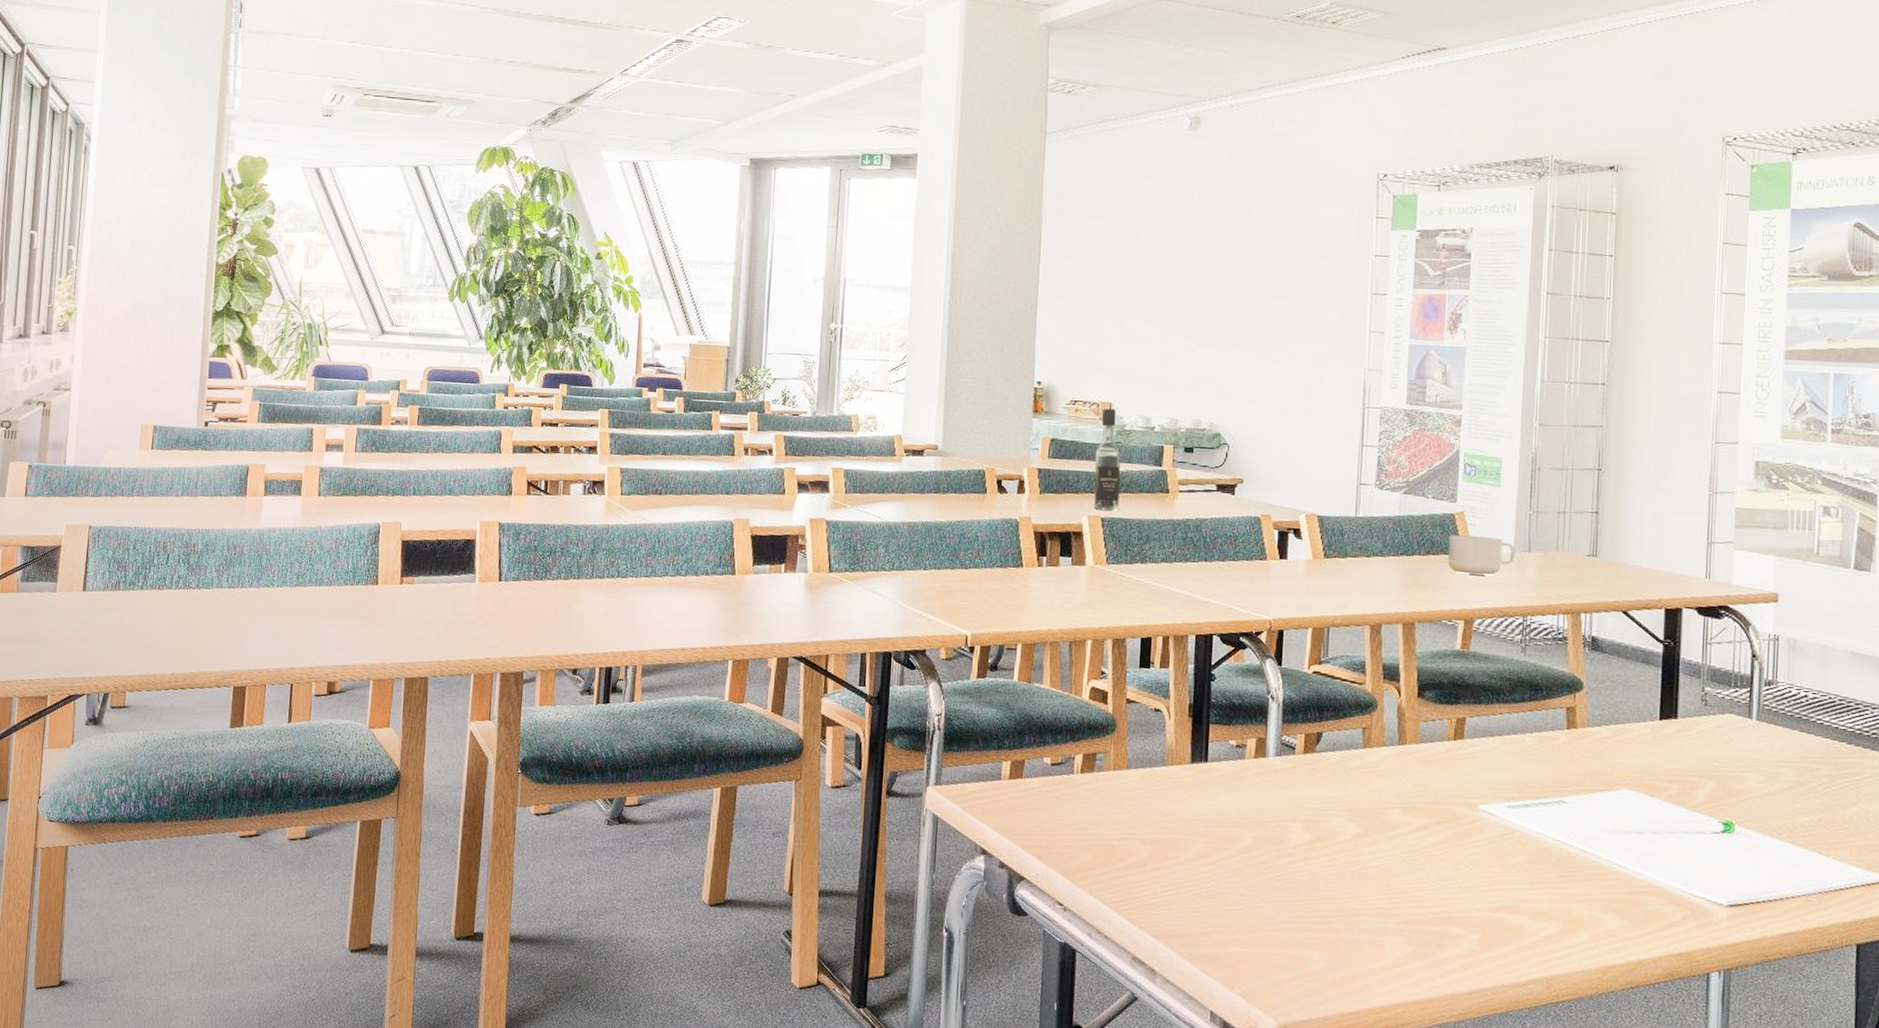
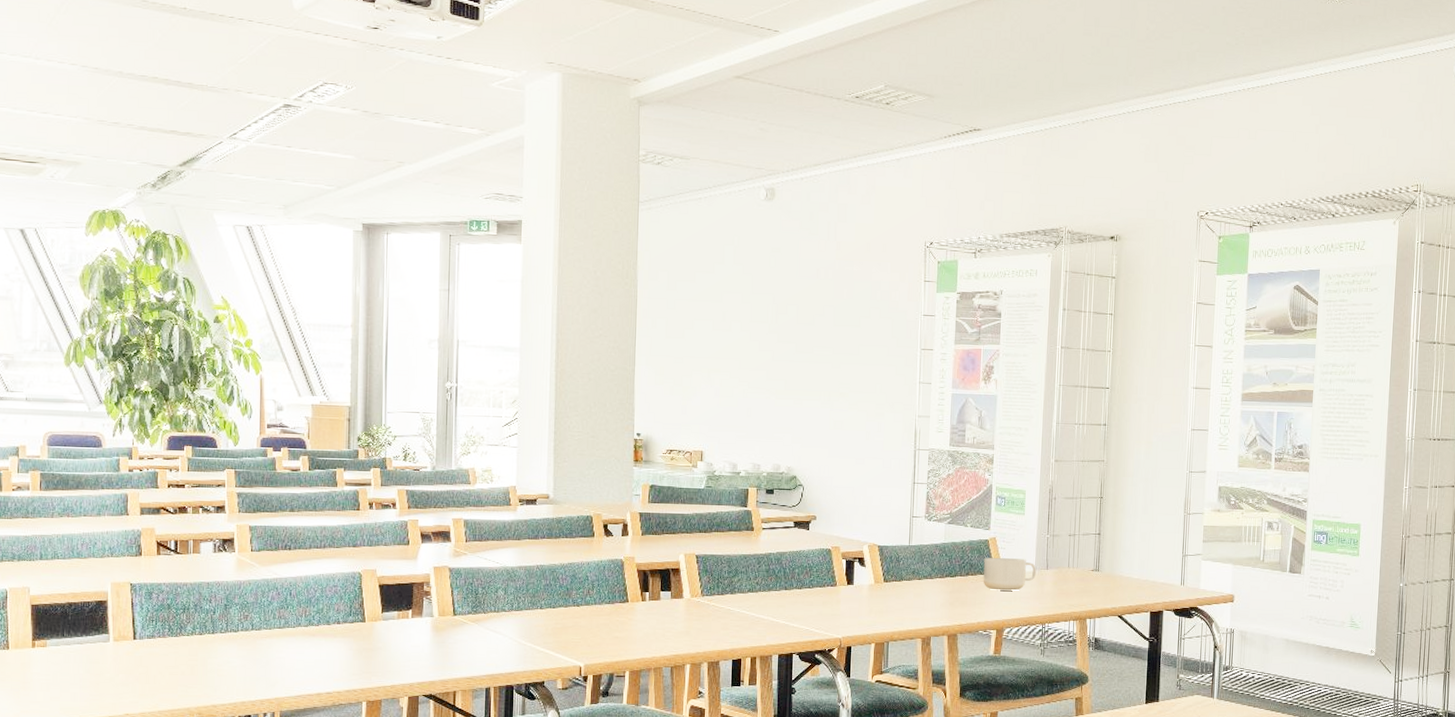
bottle: present [1093,408,1121,512] -> none [689,456,712,550]

